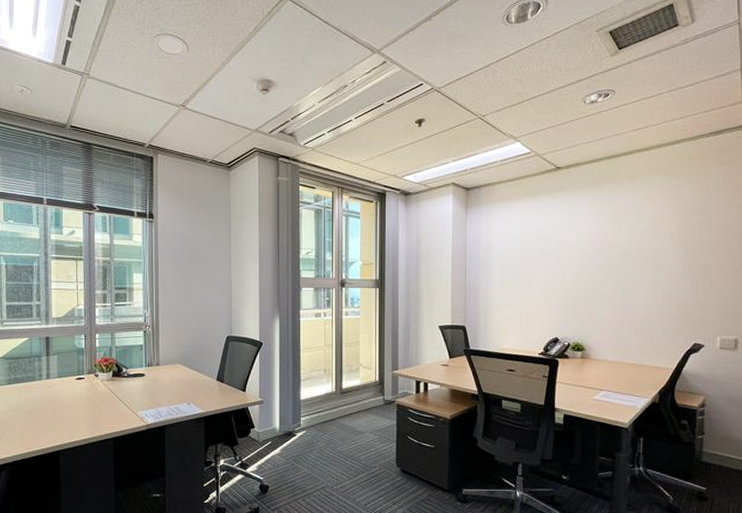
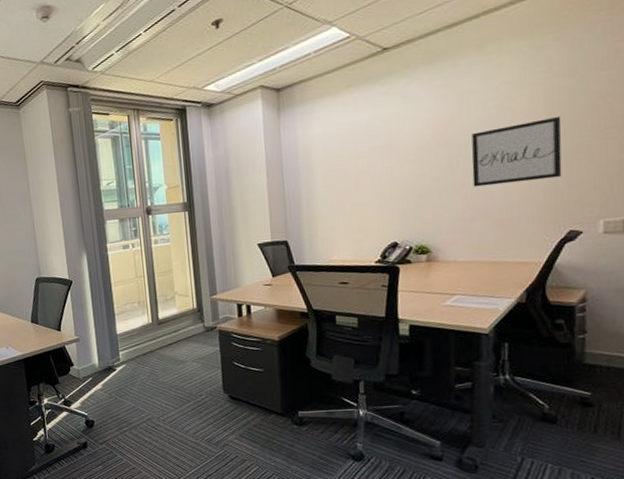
wall art: none [621,245,691,297] -> present [471,115,562,187]

